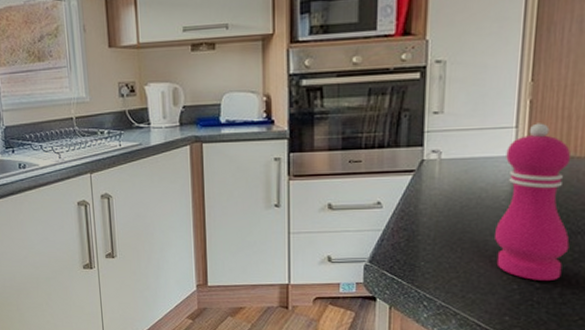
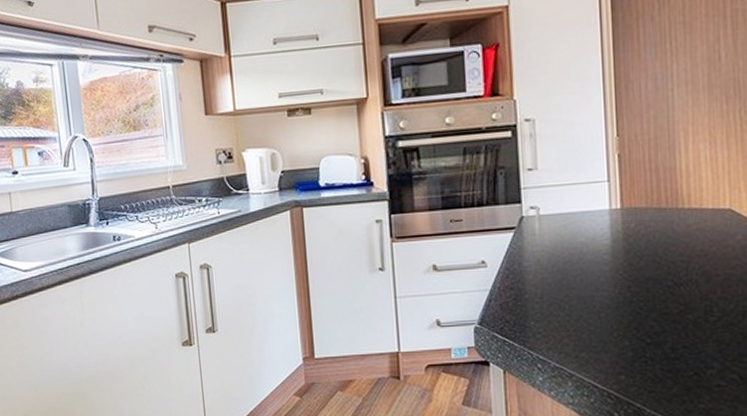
pepper mill: present [495,123,571,280] -> none [600,176,674,335]

